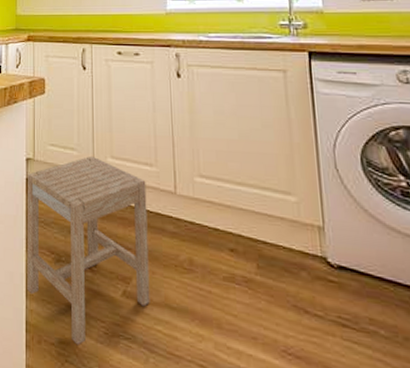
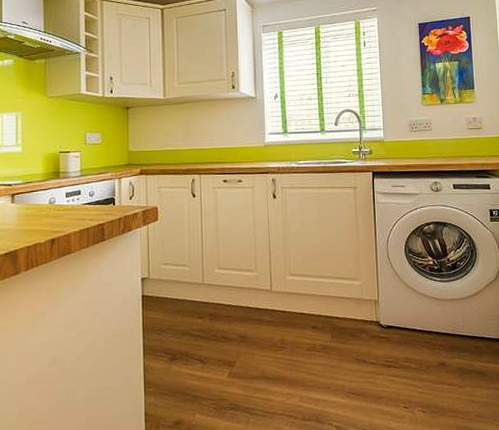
stool: present [27,155,150,346] -> none [143,269,251,423]

